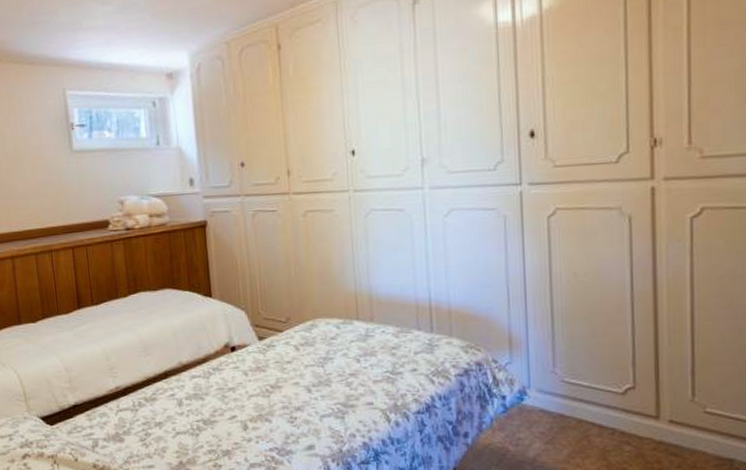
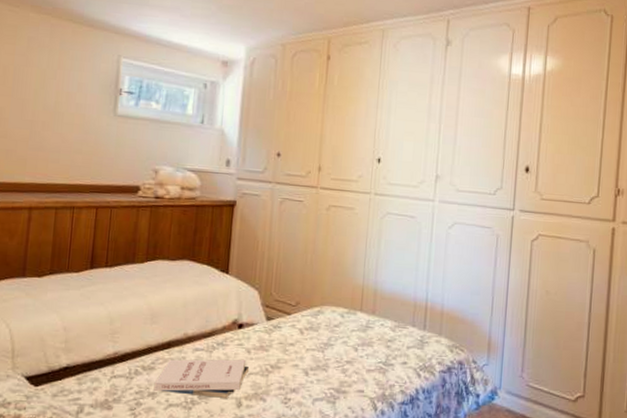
books: none [158,382,250,423] -> present [153,359,250,398]

